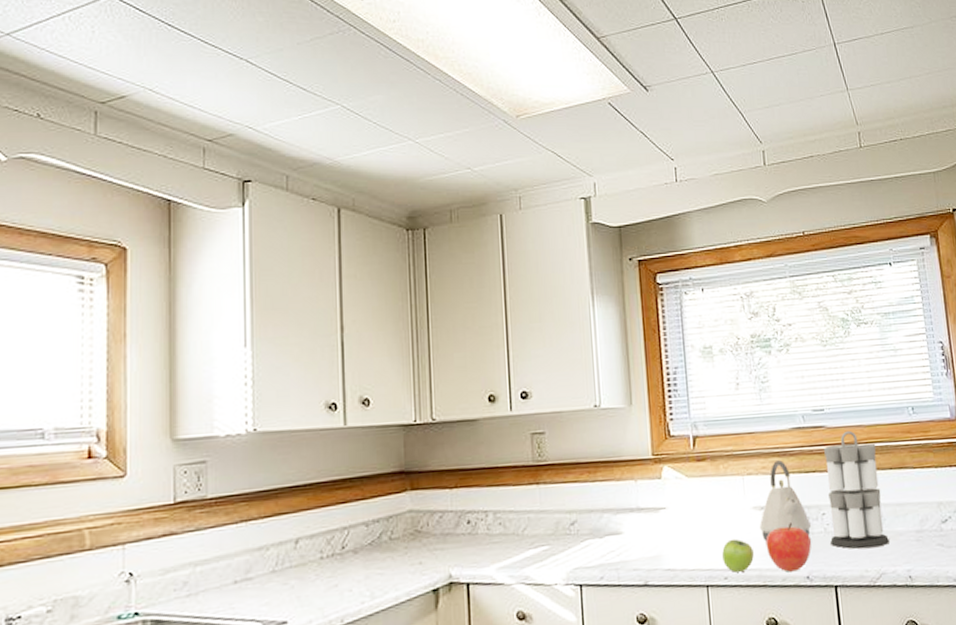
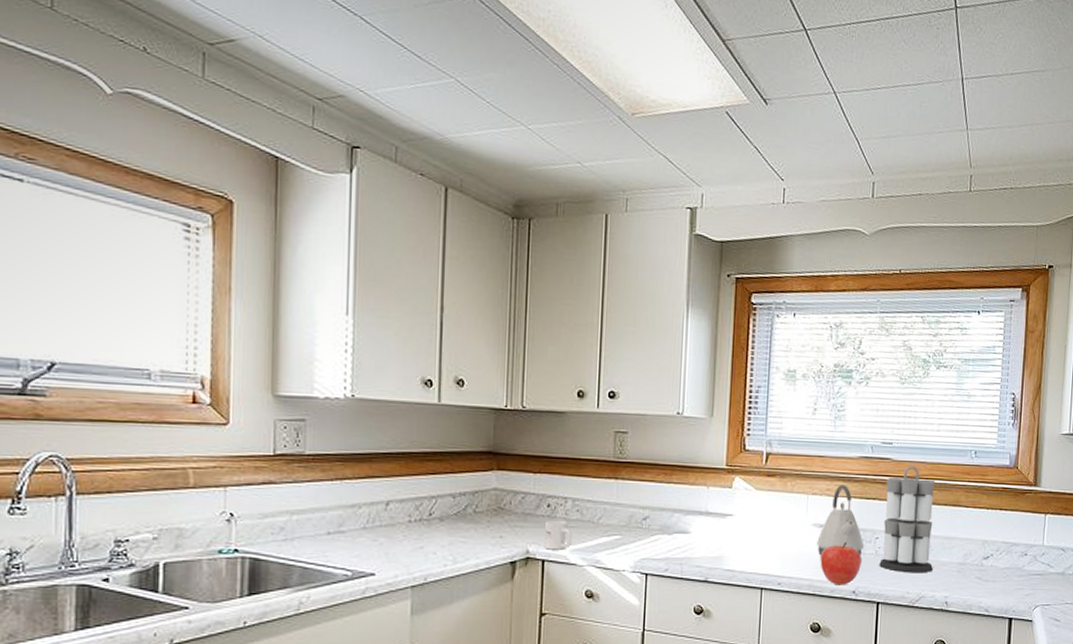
mug: none [465,536,497,571] -> present [543,520,572,550]
fruit: present [722,538,754,572] -> none [779,550,808,580]

